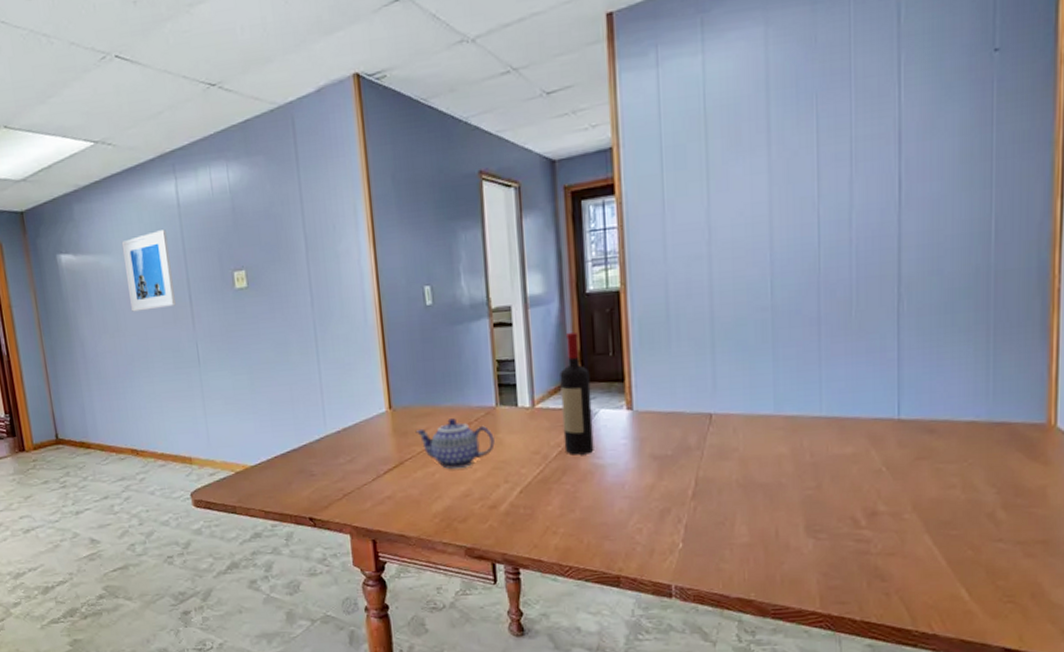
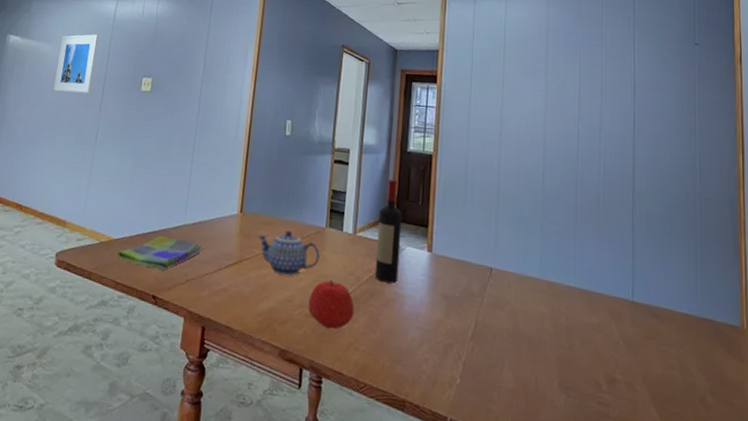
dish towel: none [257,452,354,490] -> present [117,236,202,270]
apple: none [489,464,546,517] -> present [308,280,355,329]

